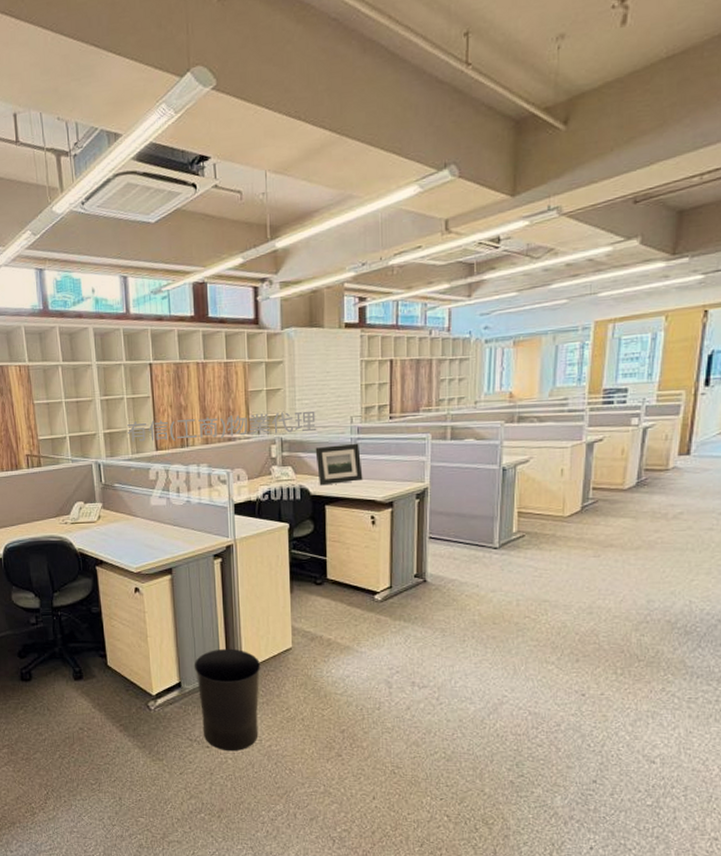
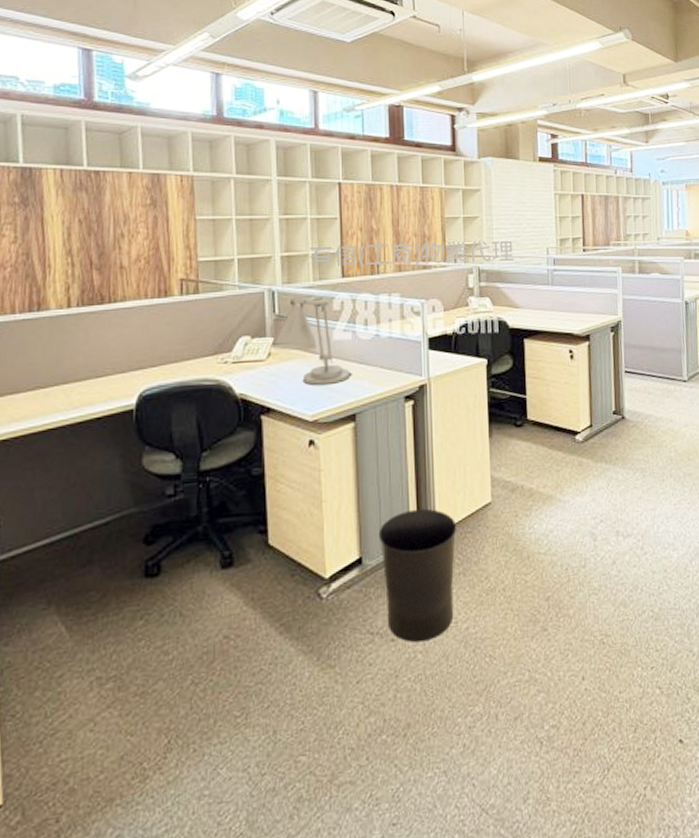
desk lamp: none [100,468,168,544] -> present [270,297,352,386]
picture frame: present [315,443,363,486] -> none [513,274,560,318]

